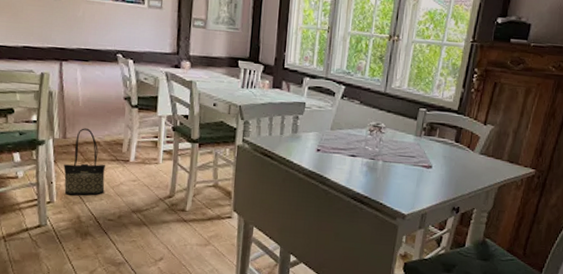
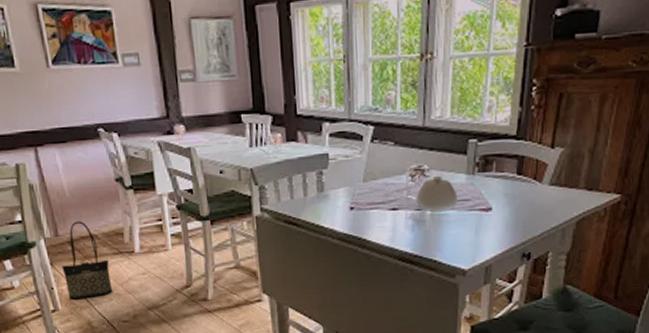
sugar bowl: none [371,134,406,164] -> present [416,176,458,213]

